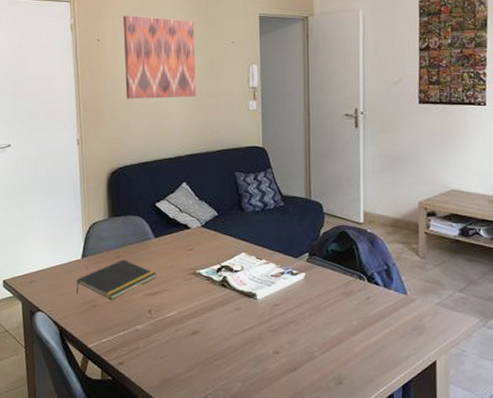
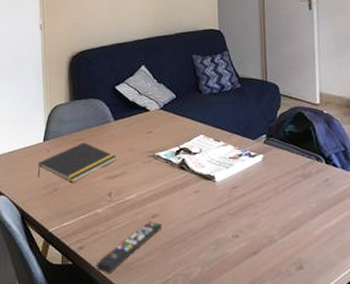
remote control: none [135,337,203,388] -> present [95,221,162,273]

